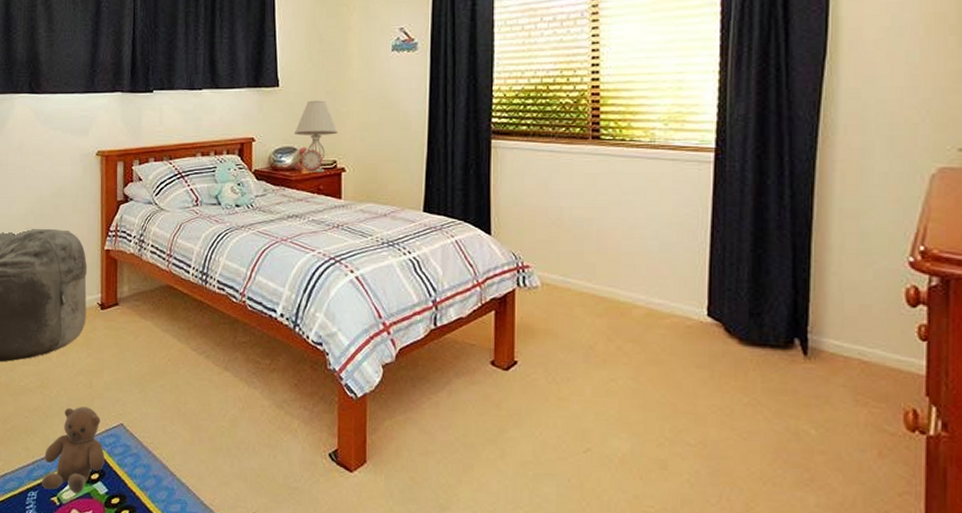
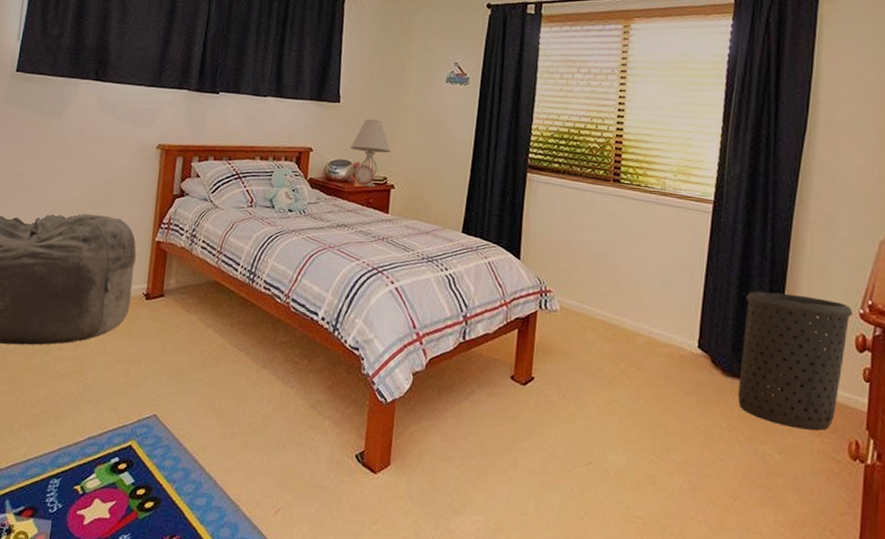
teddy bear: present [41,406,105,494] -> none [65,395,135,483]
laundry basket: none [760,246,900,400] -> present [737,291,853,430]

